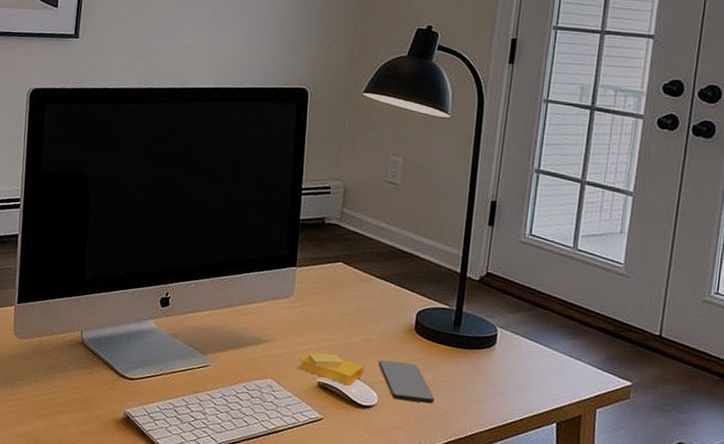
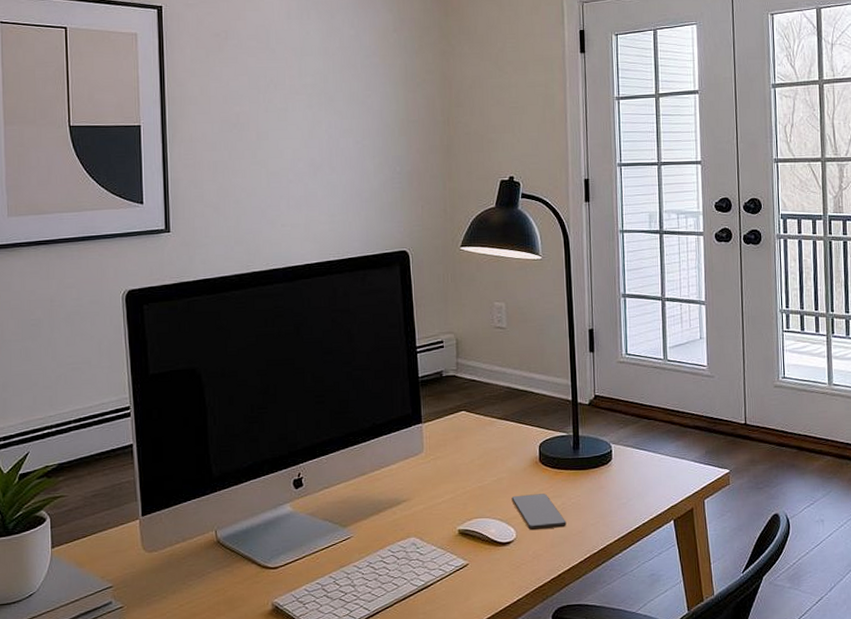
sticky notes: present [298,350,364,386] -> none [437,499,499,528]

